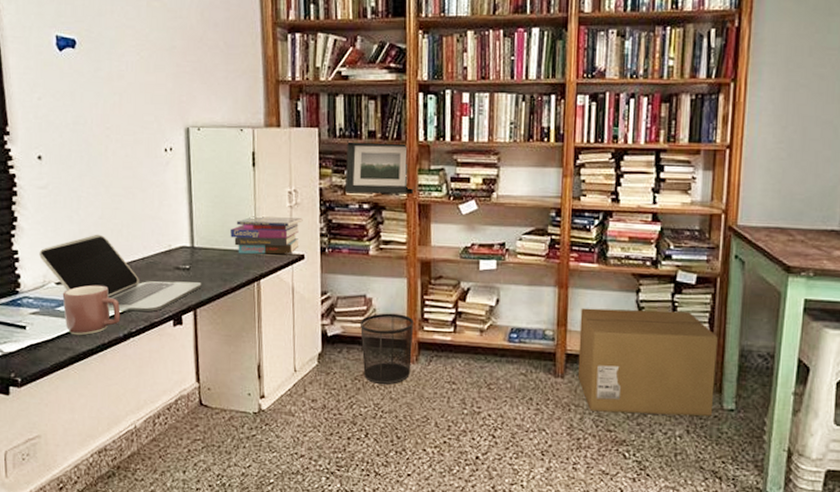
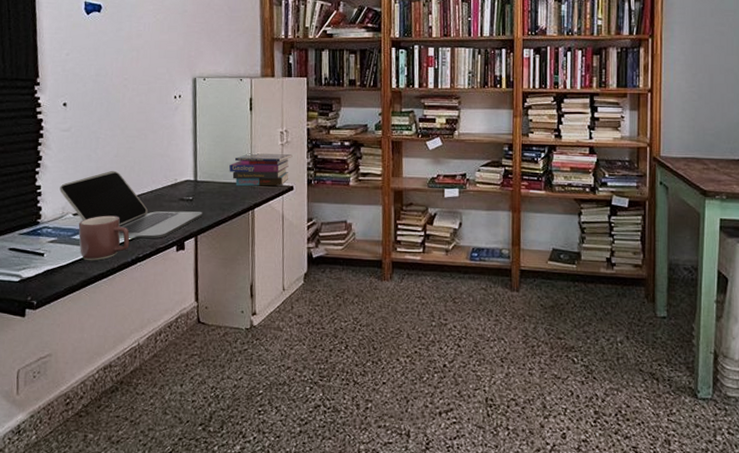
picture frame: present [345,140,414,195] -> none [329,88,388,133]
waste bin: present [359,313,415,384] -> none [341,236,389,300]
box: present [577,308,718,417] -> none [530,229,649,324]

